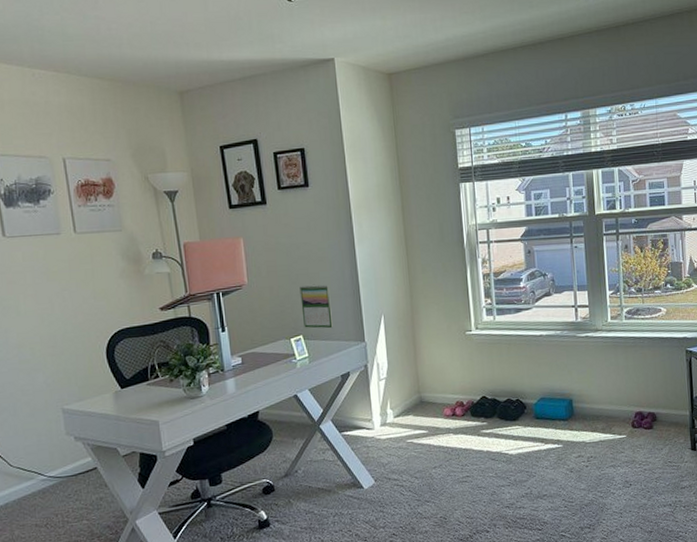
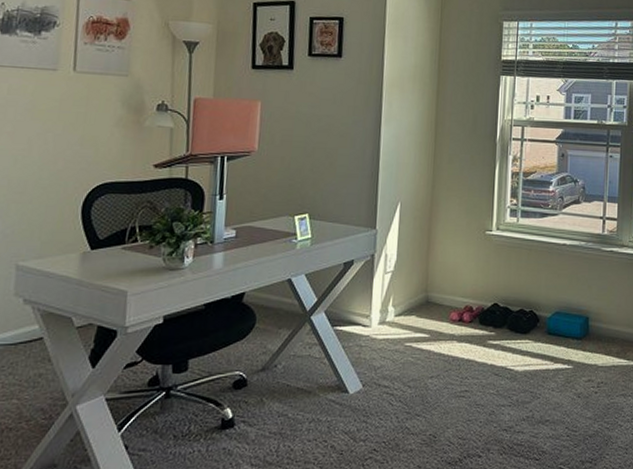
calendar: present [300,284,333,329] -> none [312,159,346,210]

